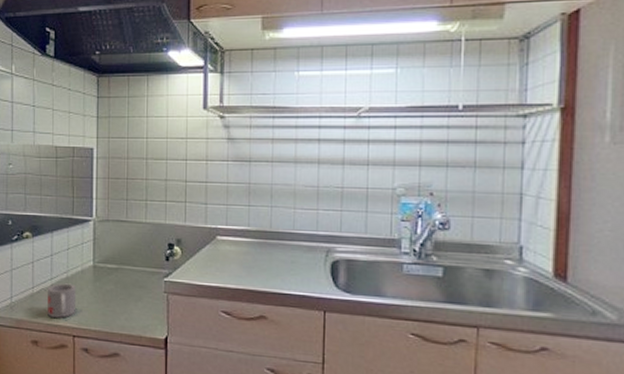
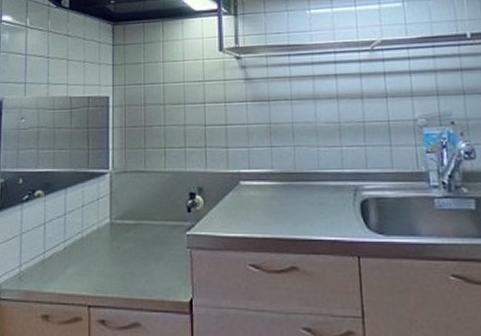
mug: present [48,283,77,318] -> none [60,245,92,286]

